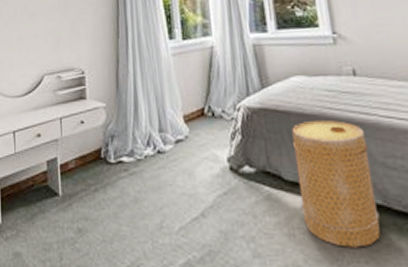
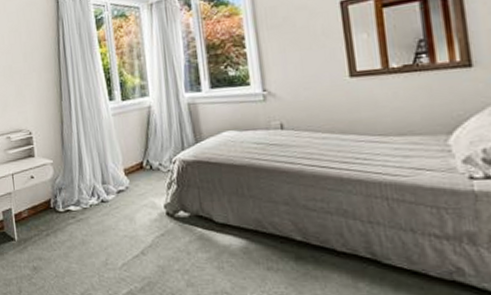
basket: present [292,120,381,248] -> none [223,170,299,276]

